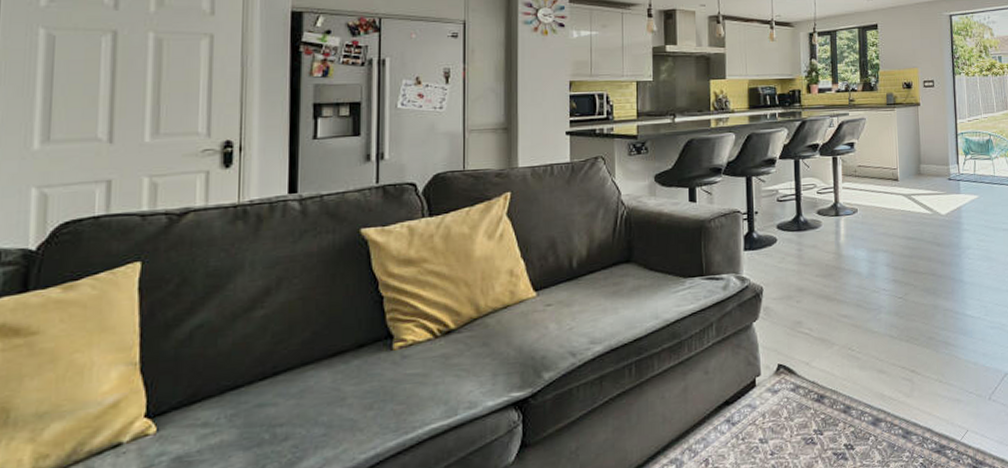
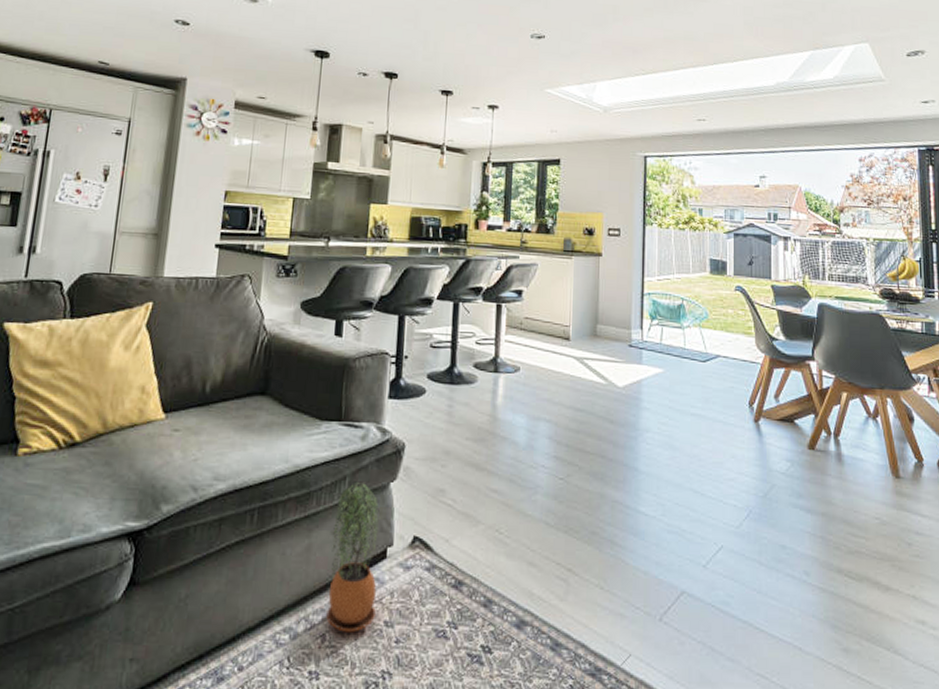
potted plant: none [706,326,751,454] -> present [326,483,379,633]

